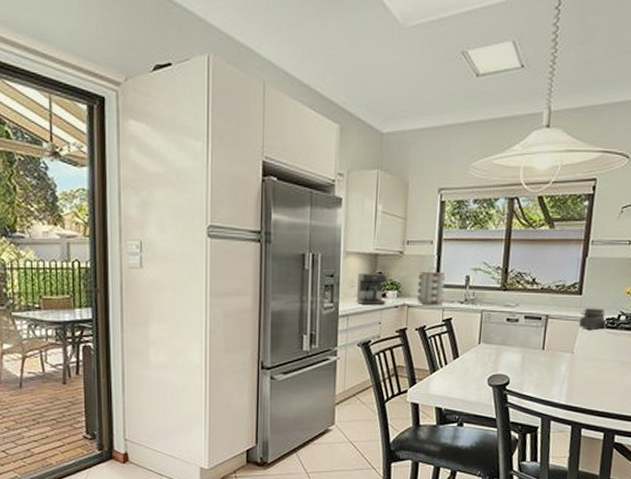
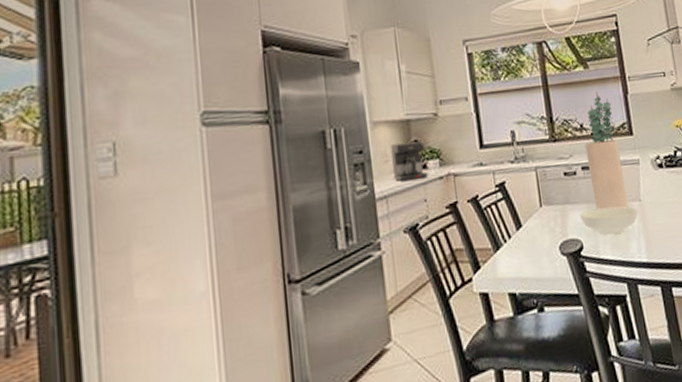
spice rack: present [416,267,446,306] -> none [459,126,493,171]
bowl: none [512,353,569,377] -> present [579,207,638,235]
vase: none [529,250,568,357] -> present [584,91,629,210]
jar: present [578,307,606,330] -> none [637,146,665,172]

